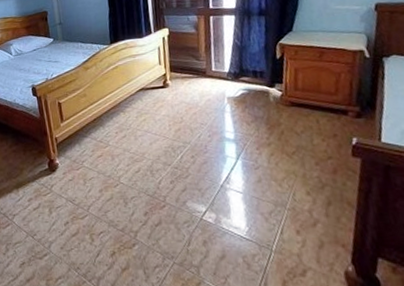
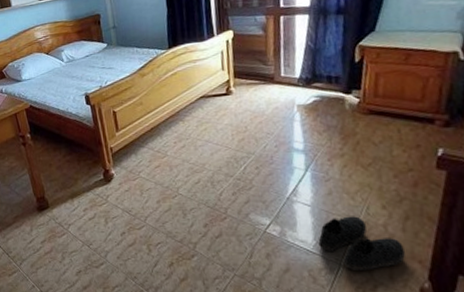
shoe: none [250,202,330,256] -> present [318,216,406,271]

